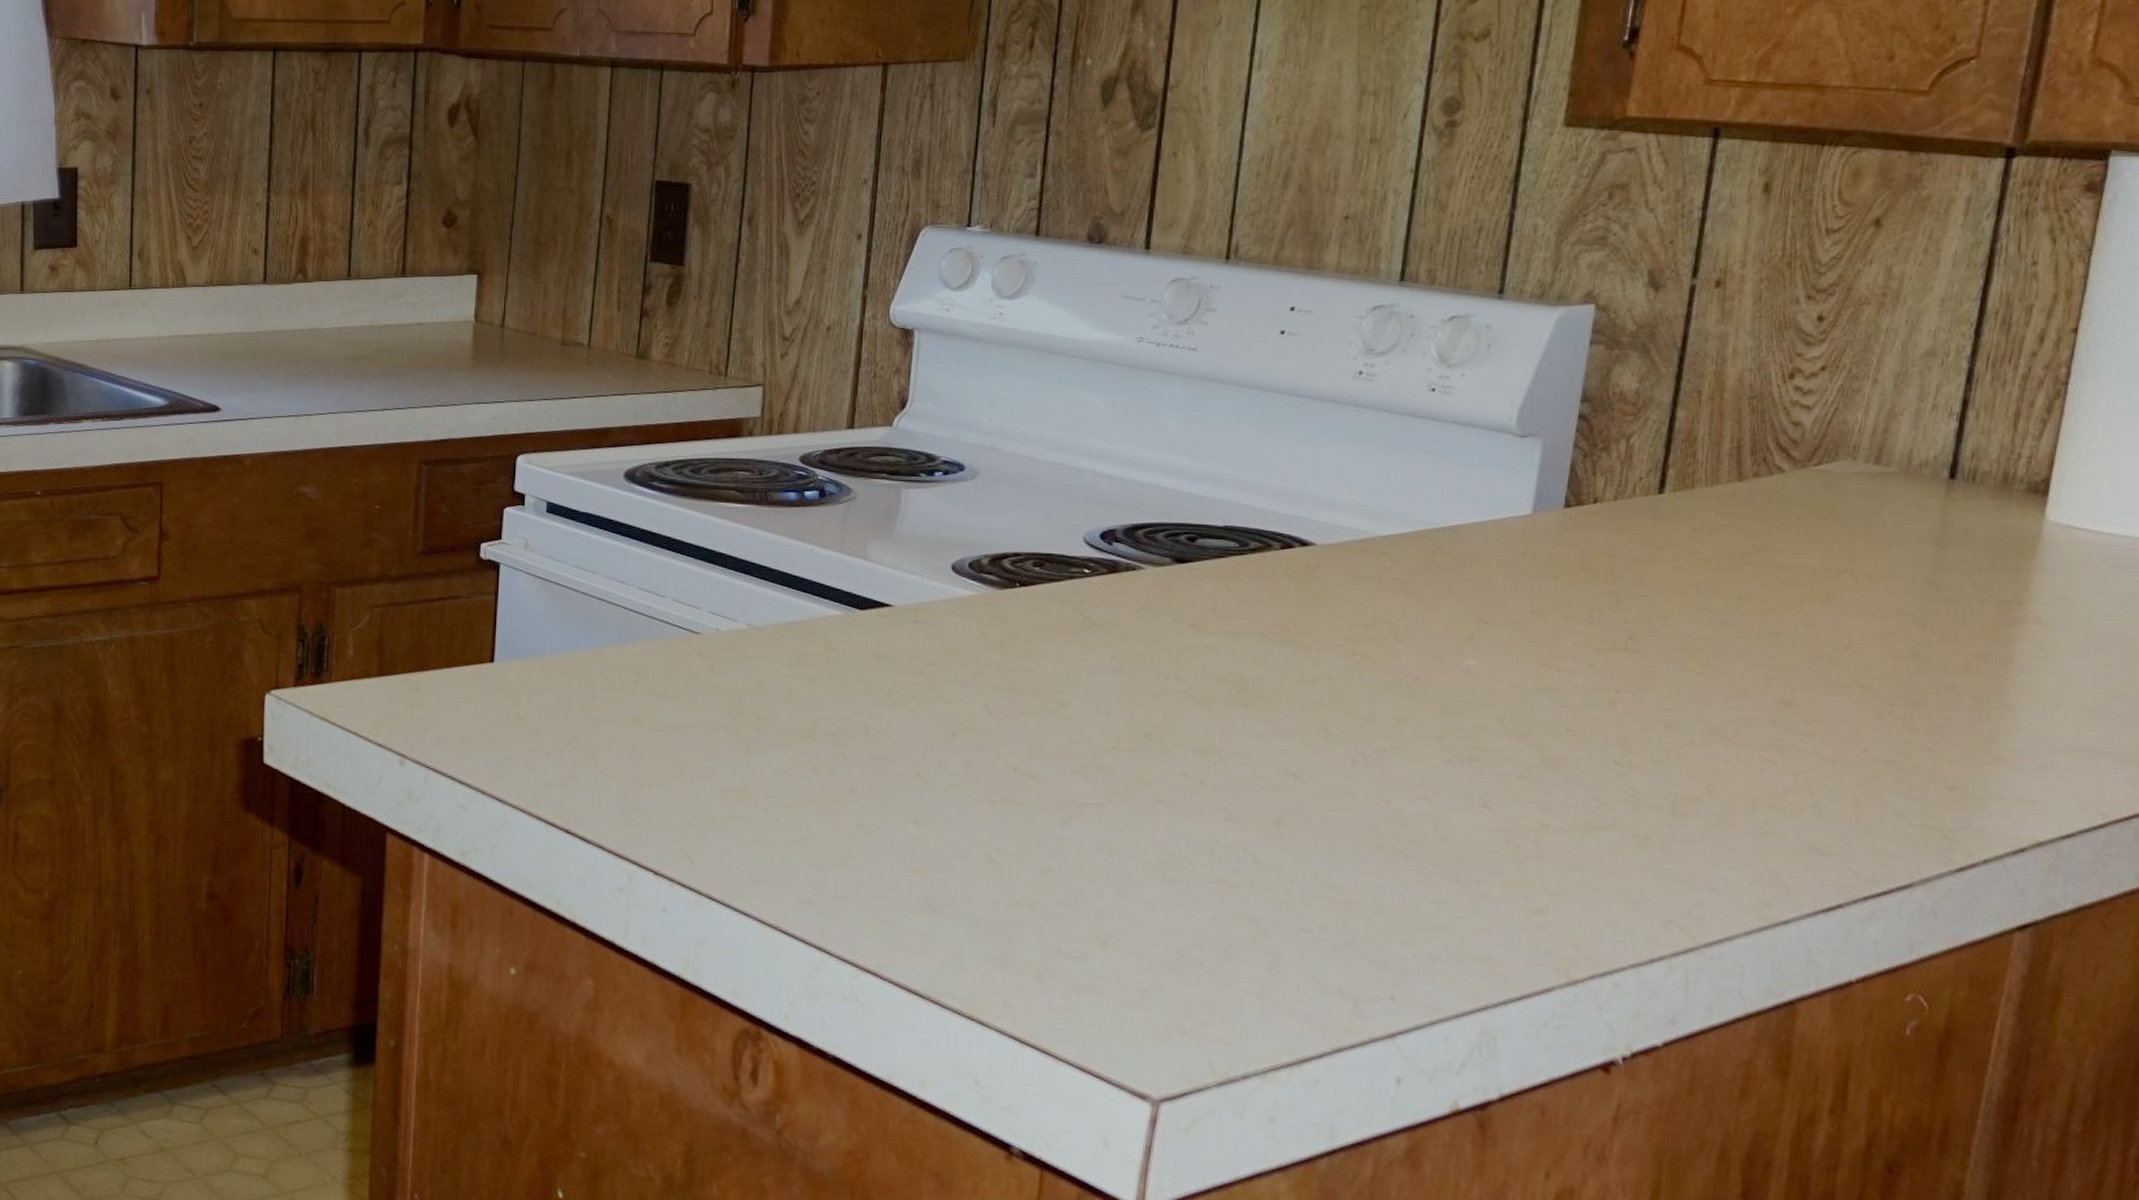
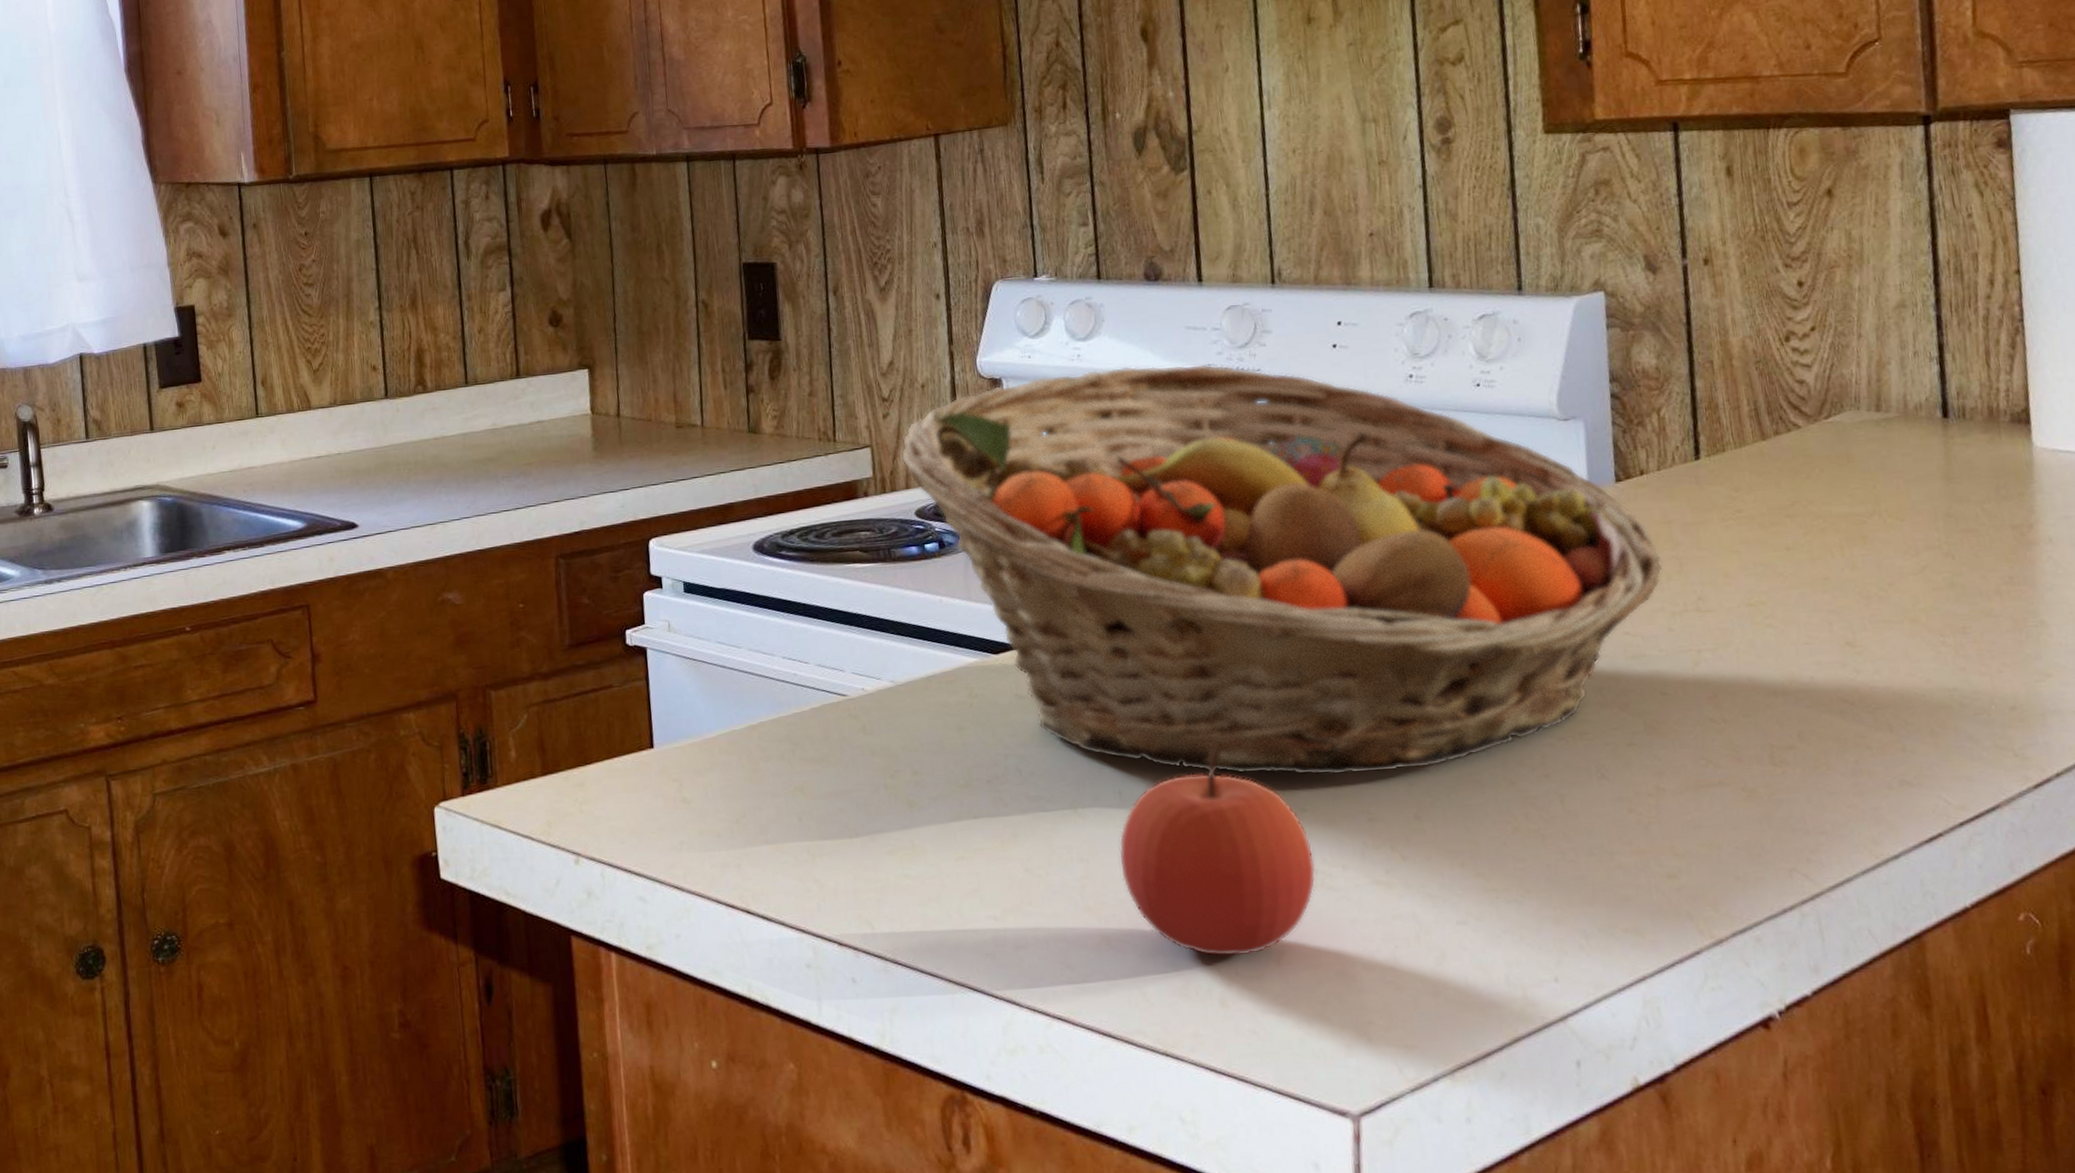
fruit basket: none [793,330,1598,775] -> present [901,363,1663,776]
apple: none [955,726,1161,935] -> present [1118,744,1316,957]

